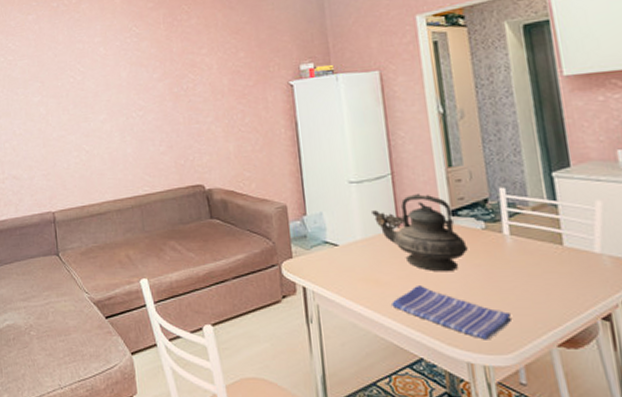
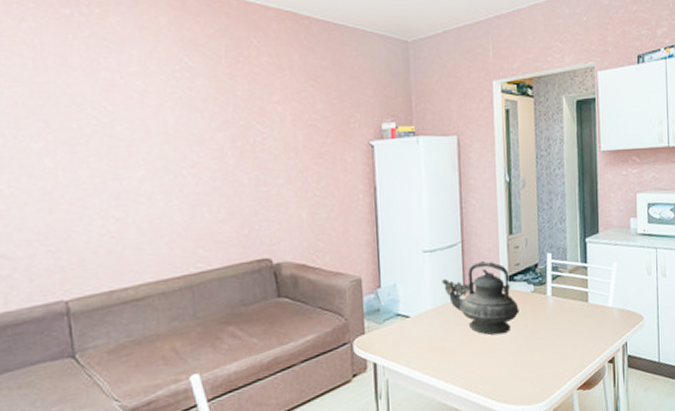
dish towel: present [392,286,511,340] -> none [454,349,547,393]

